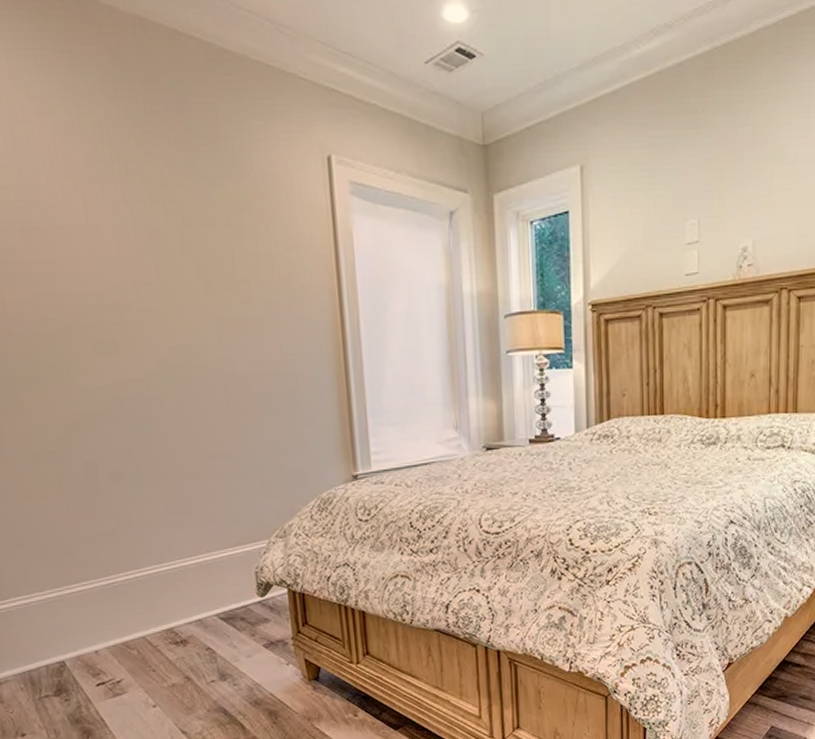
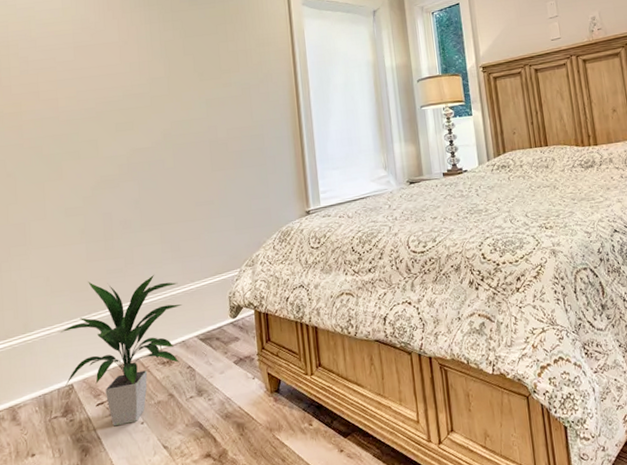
indoor plant: none [40,541,196,709] -> present [59,275,182,427]

